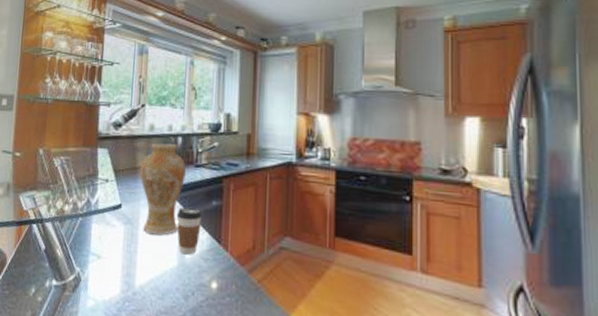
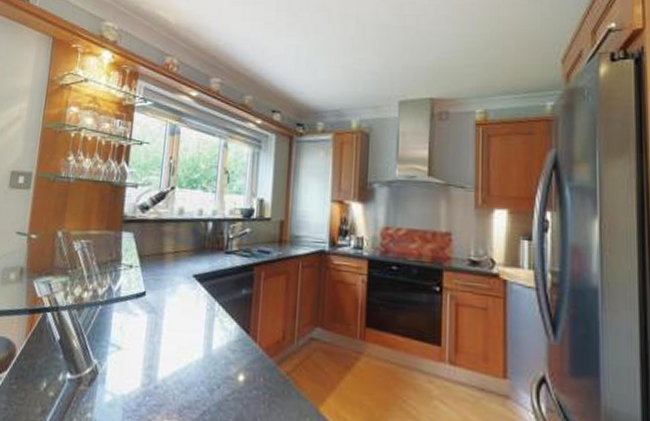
vase: present [140,143,186,236] -> none [166,228,216,325]
coffee cup: present [176,207,202,255] -> none [204,295,231,346]

